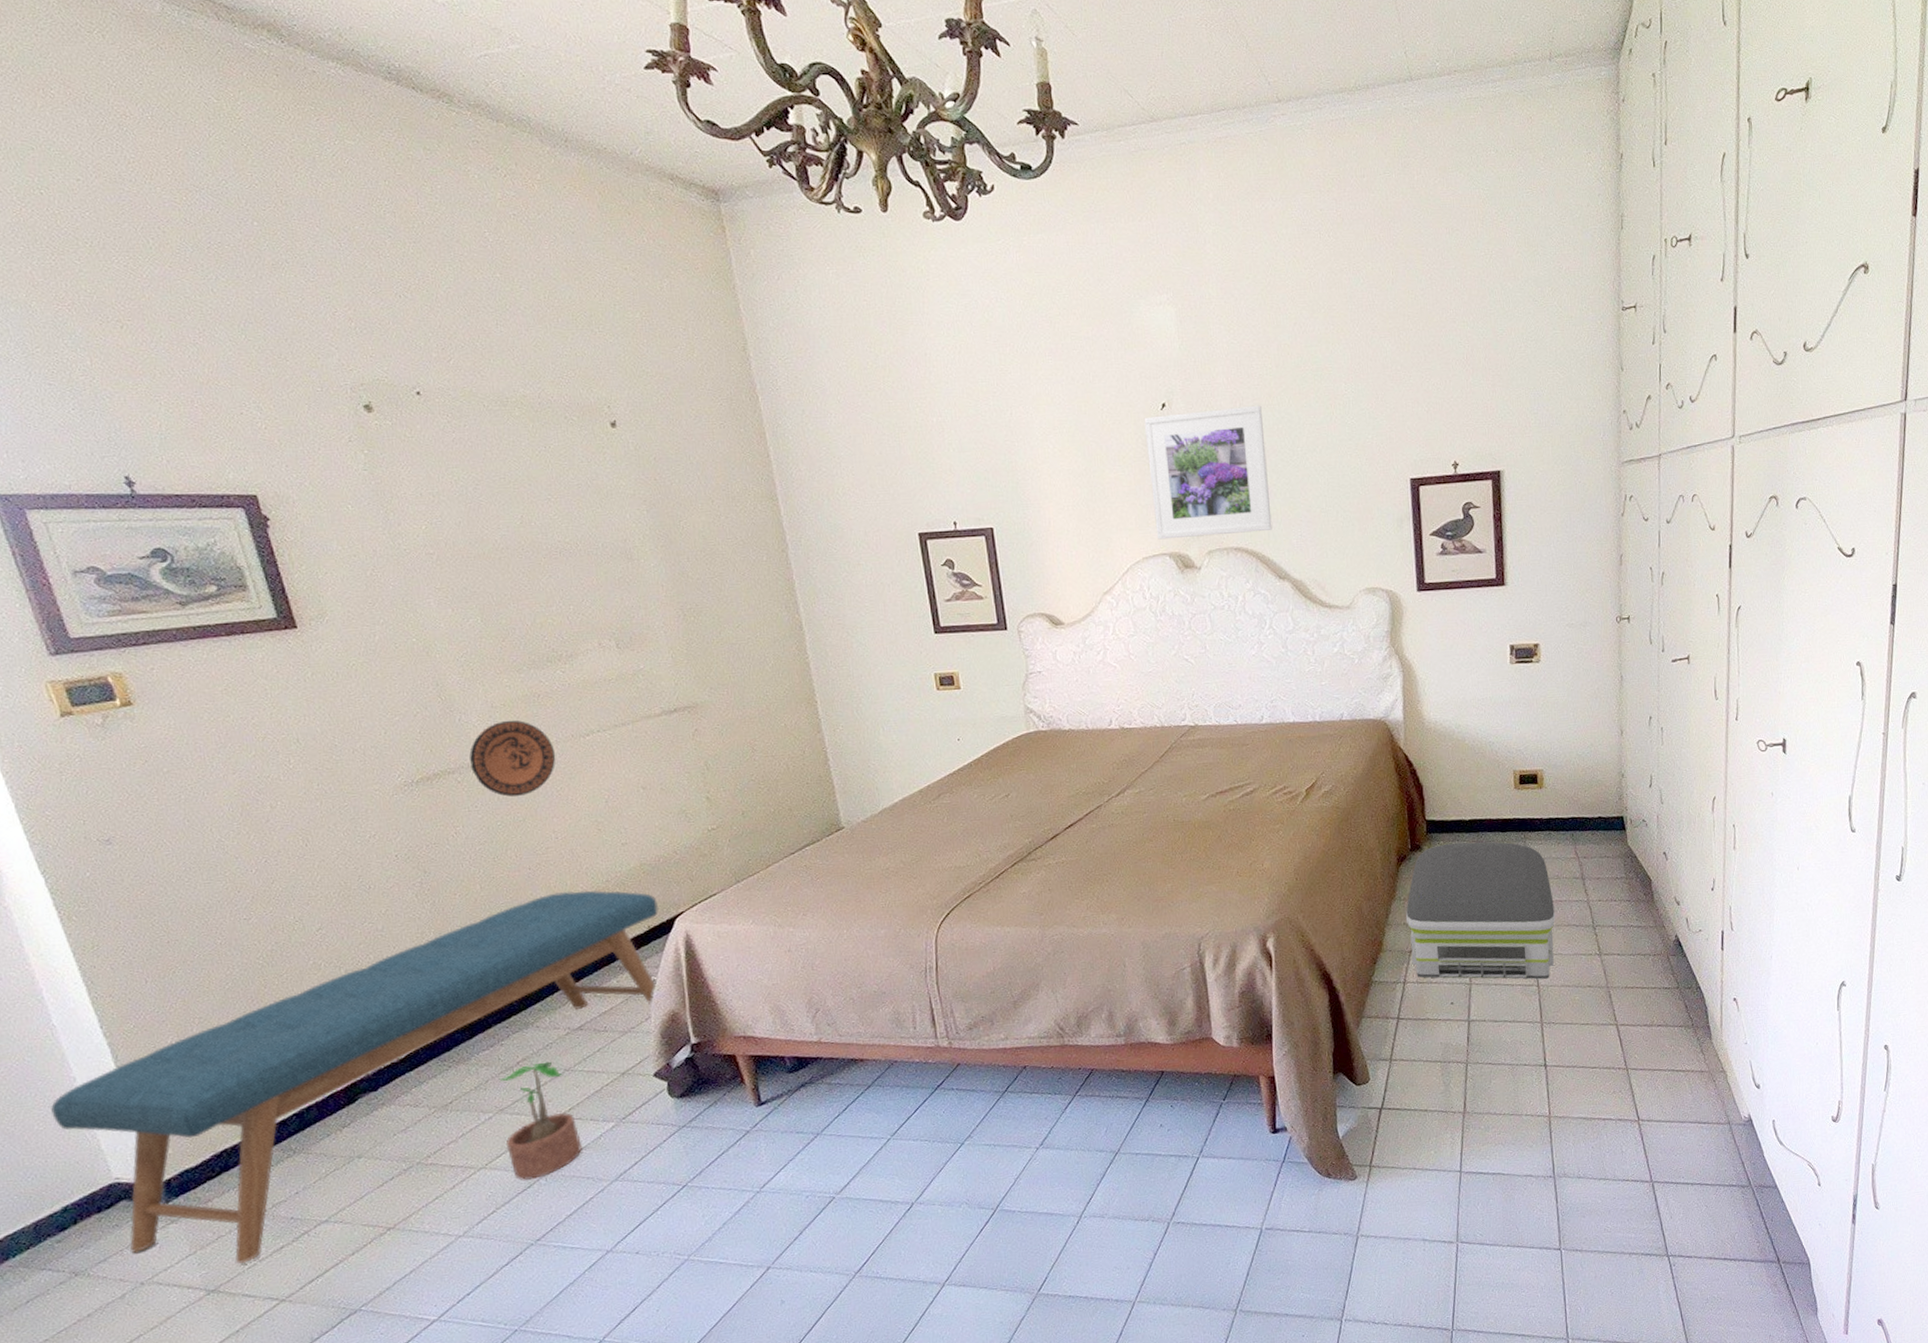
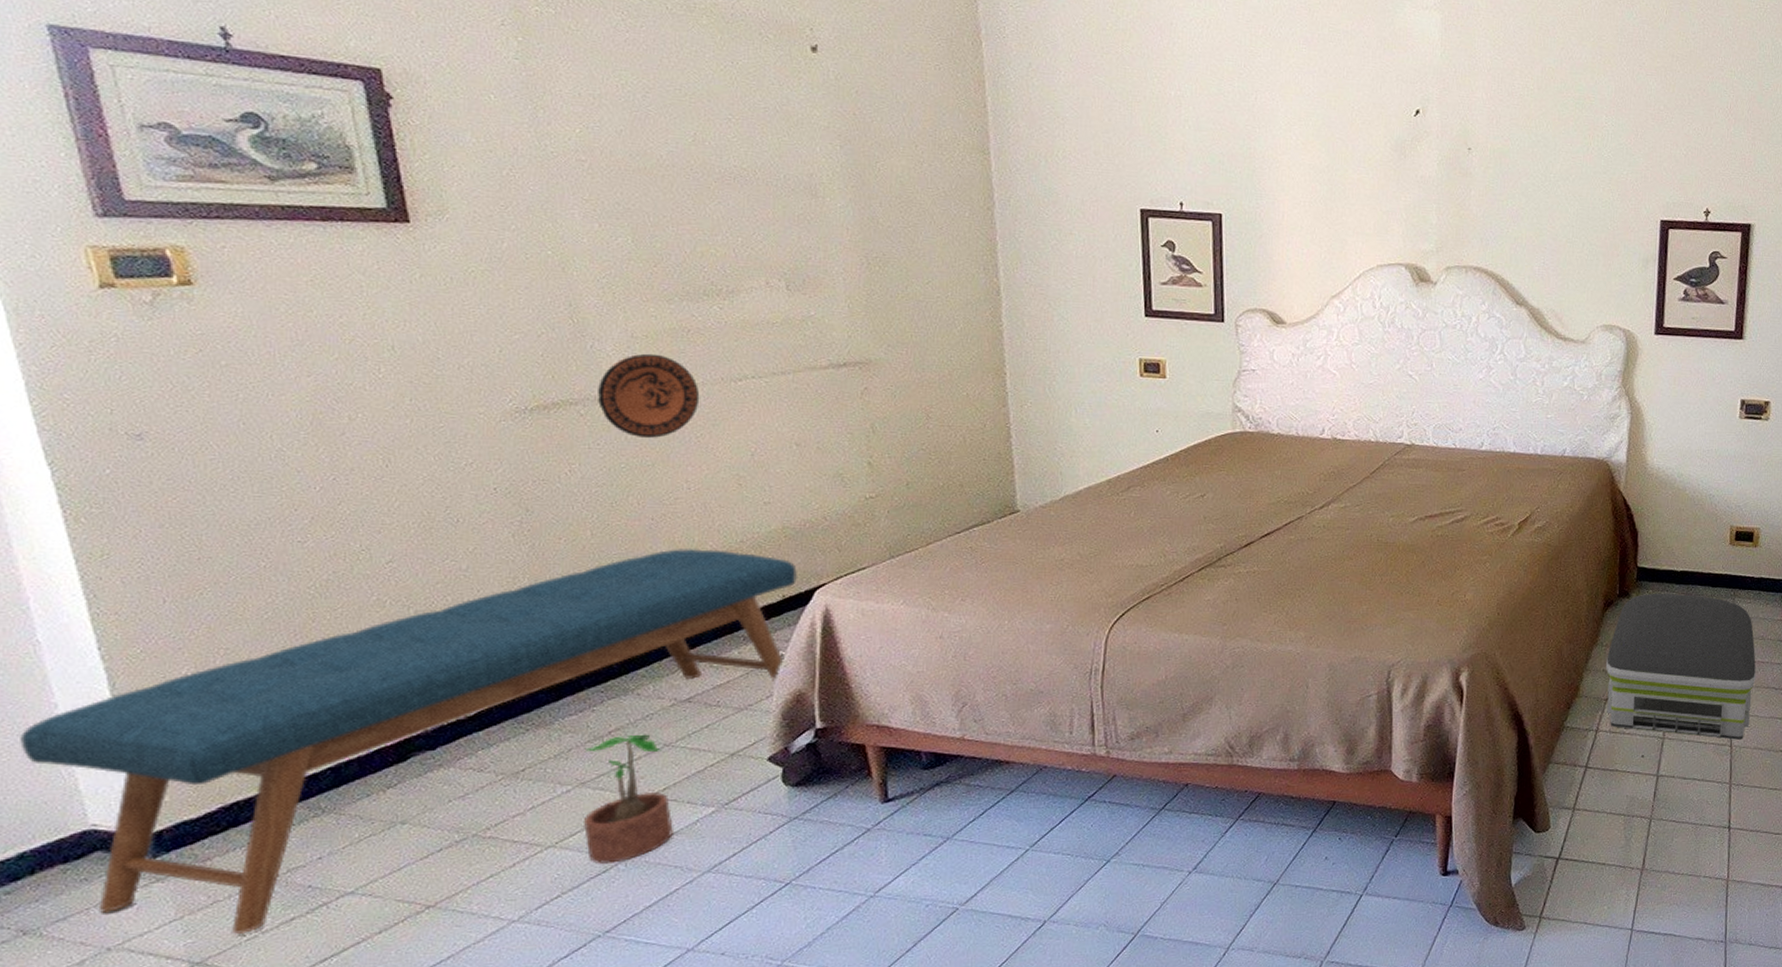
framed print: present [1144,405,1273,540] -> none [1394,121,1518,254]

